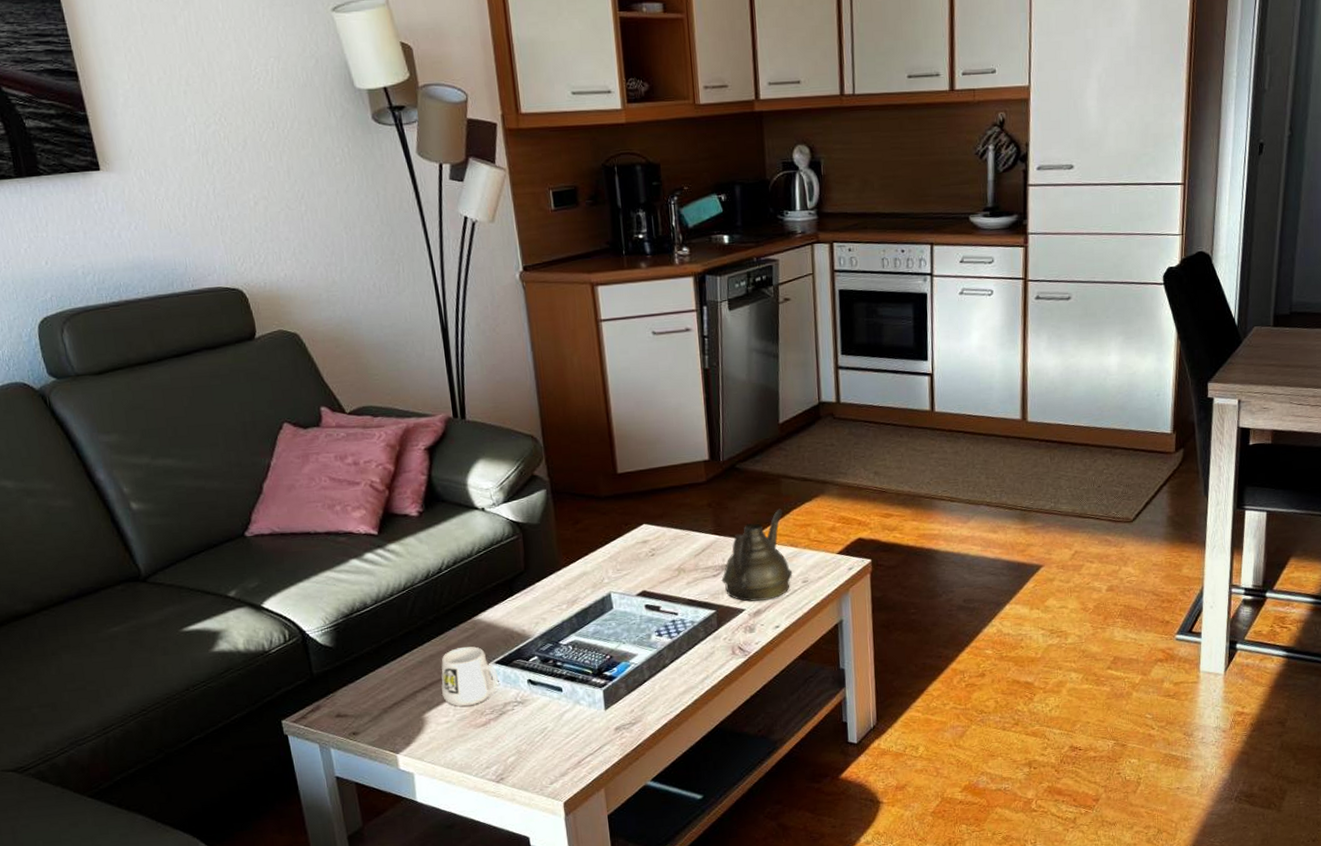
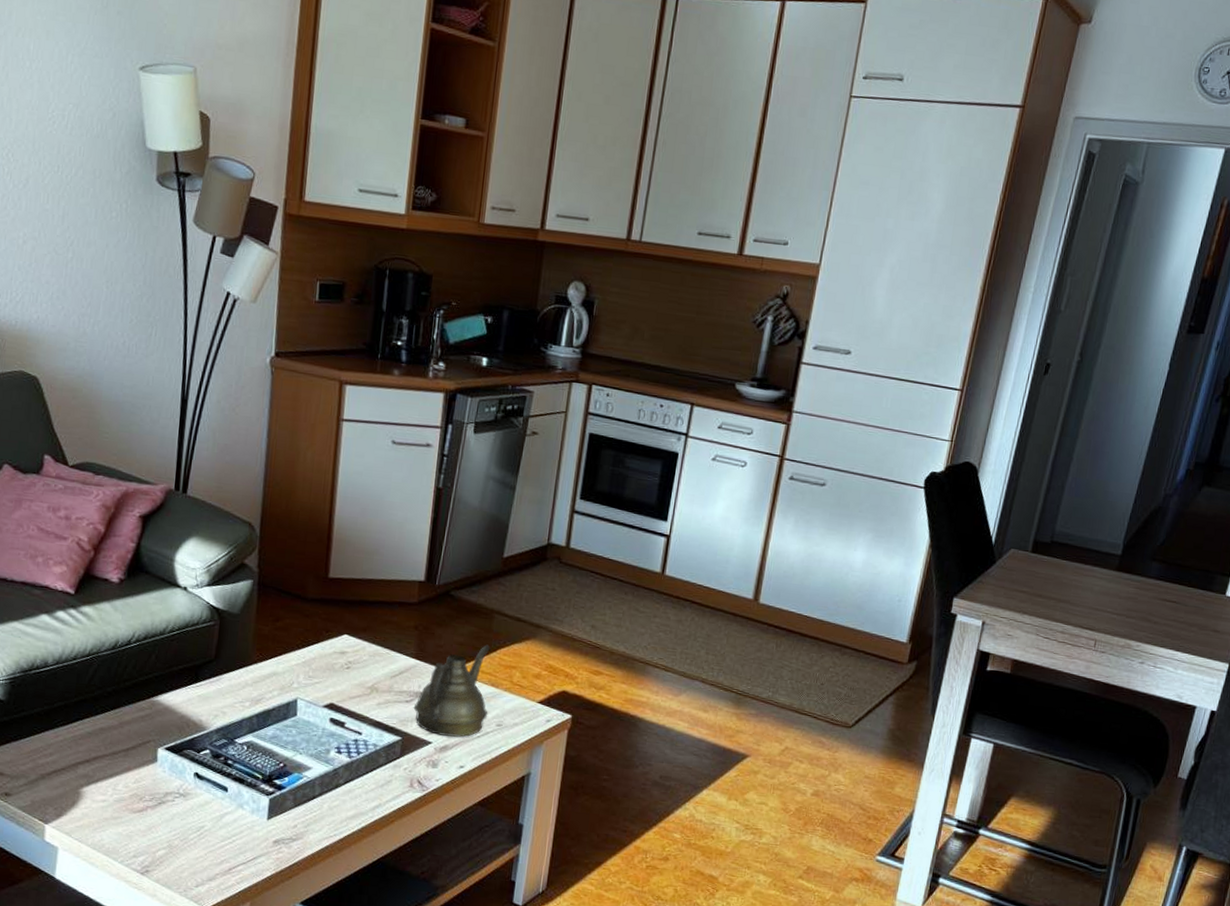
mug: present [441,646,499,707] -> none [103,725,165,789]

